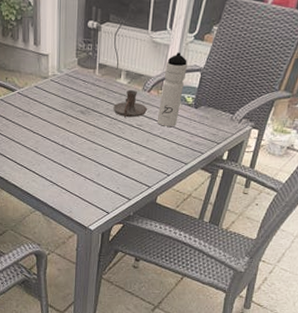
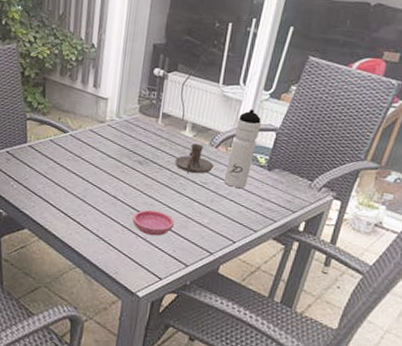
saucer: none [80,154,117,177] -> present [133,209,175,236]

